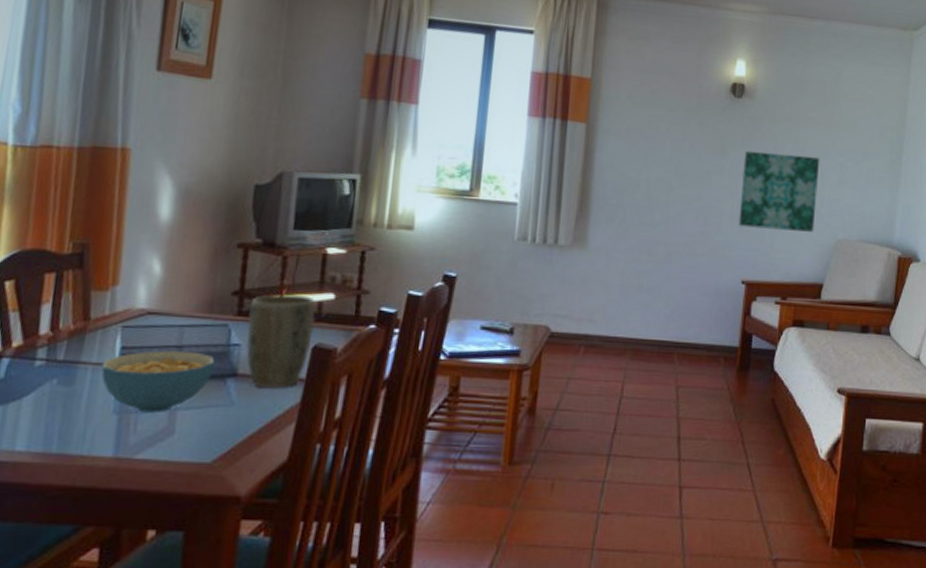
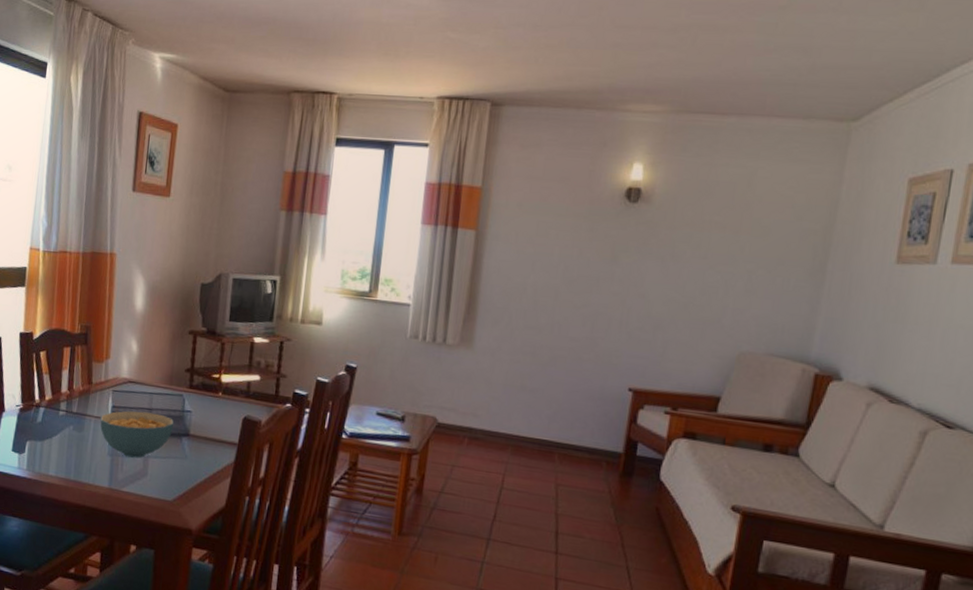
plant pot: present [246,294,316,388] -> none [195,373,245,449]
wall art: present [738,150,820,232] -> none [627,257,725,343]

